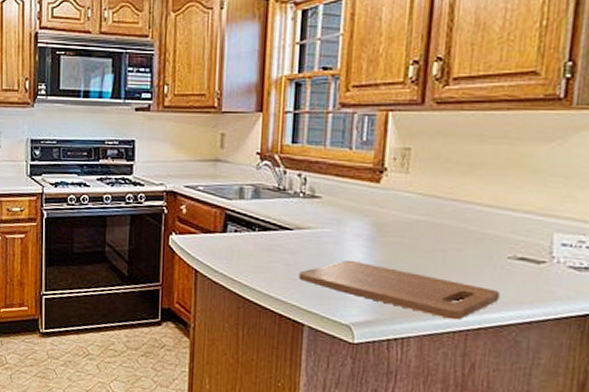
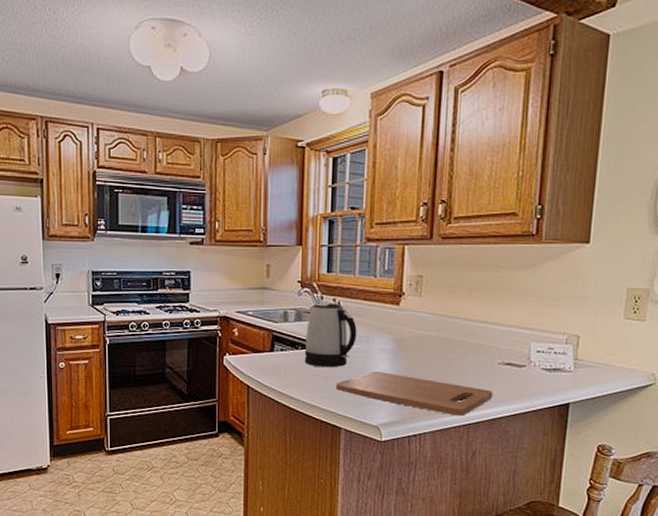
kettle: none [261,178,327,254] -> present [304,303,357,368]

